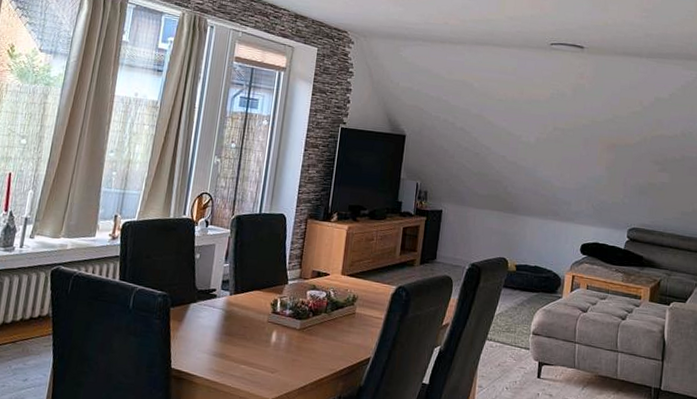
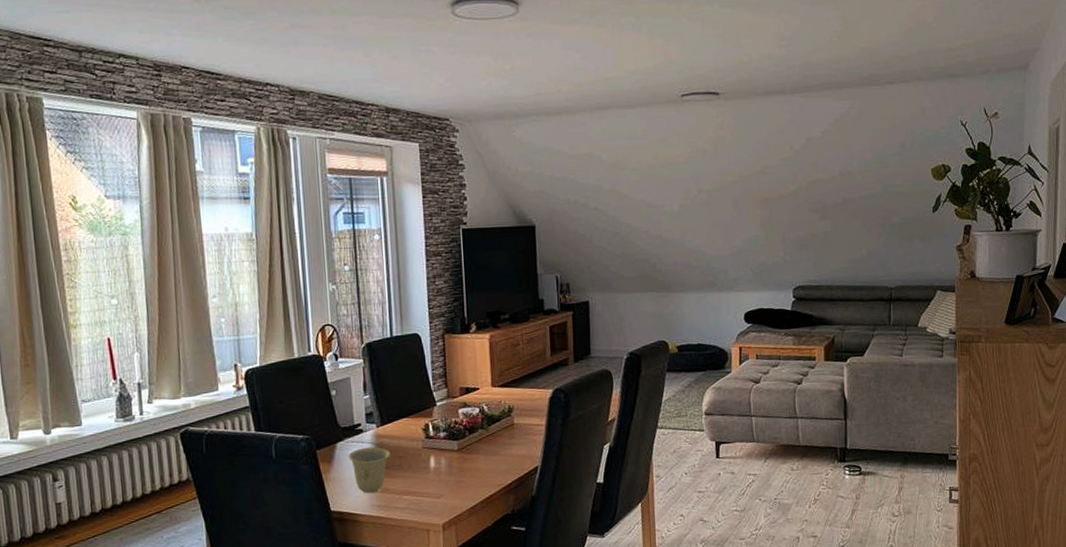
cup: none [198,312,237,358] -> present [348,447,391,494]

